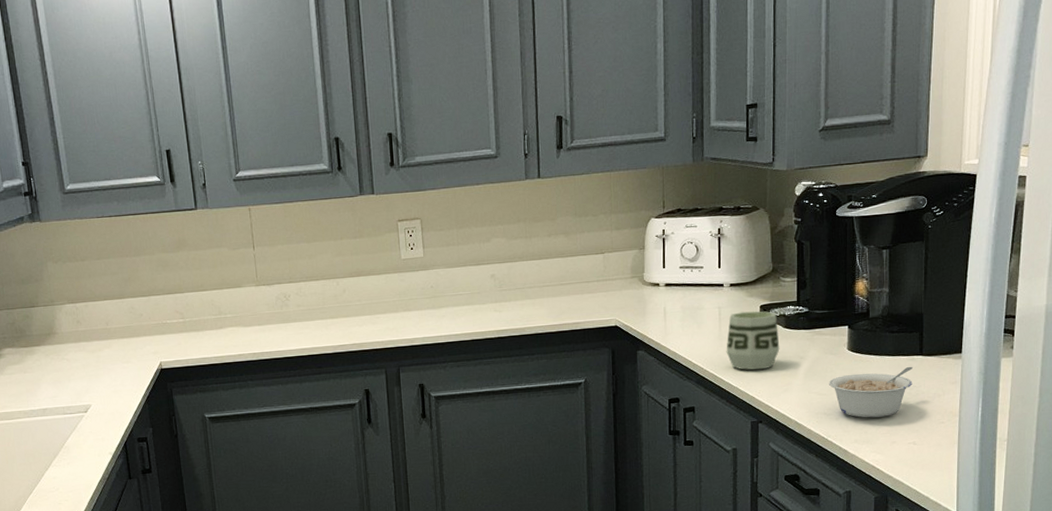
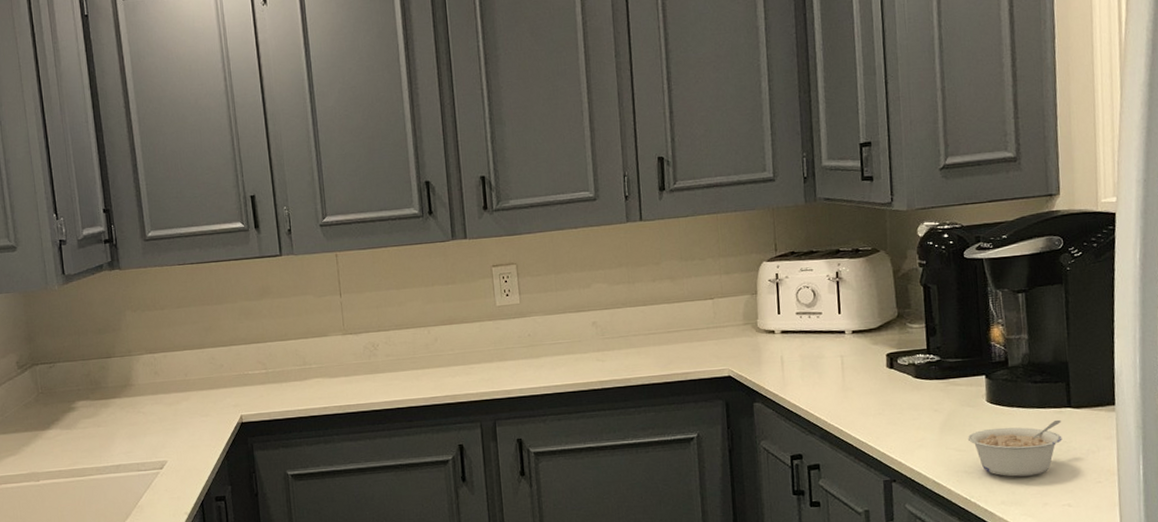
cup: present [726,311,780,370] -> none [851,359,911,424]

